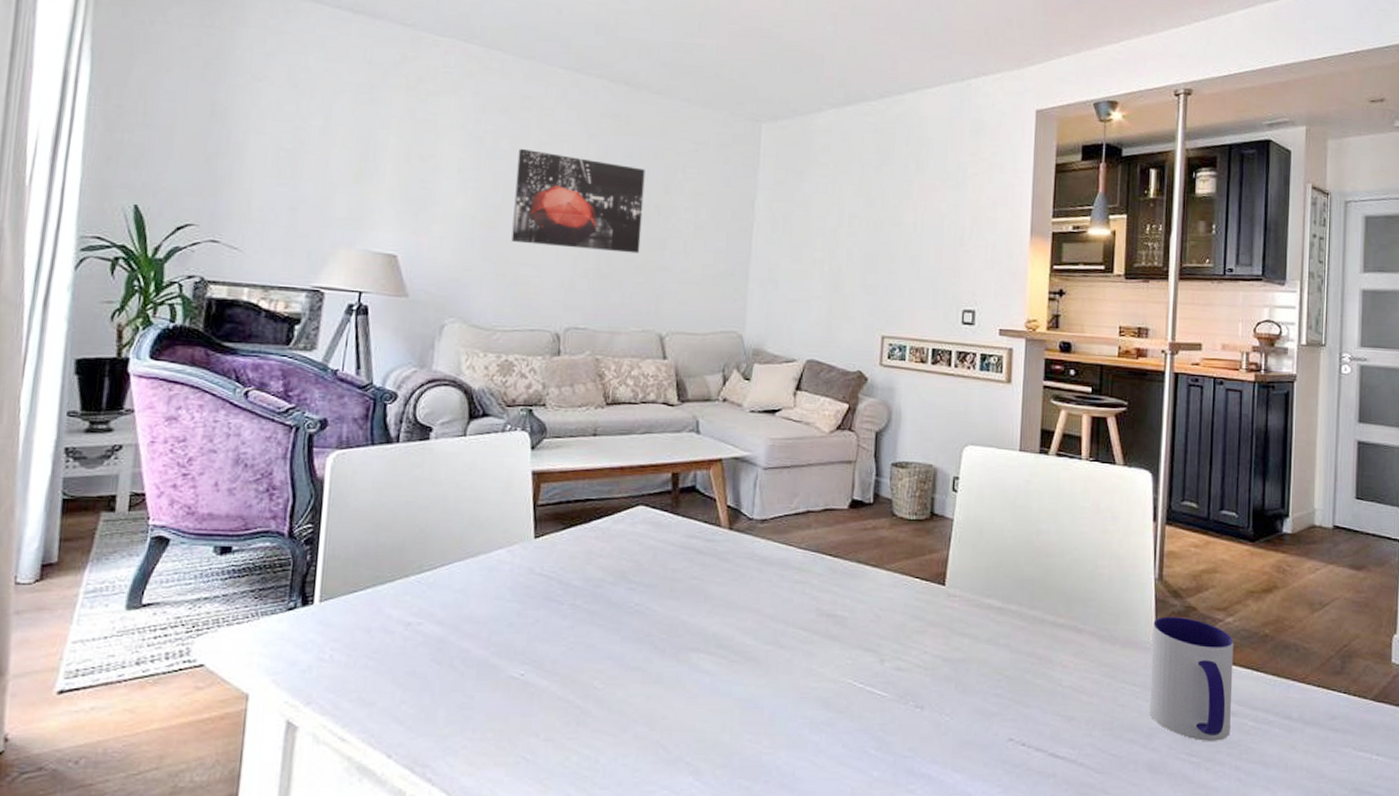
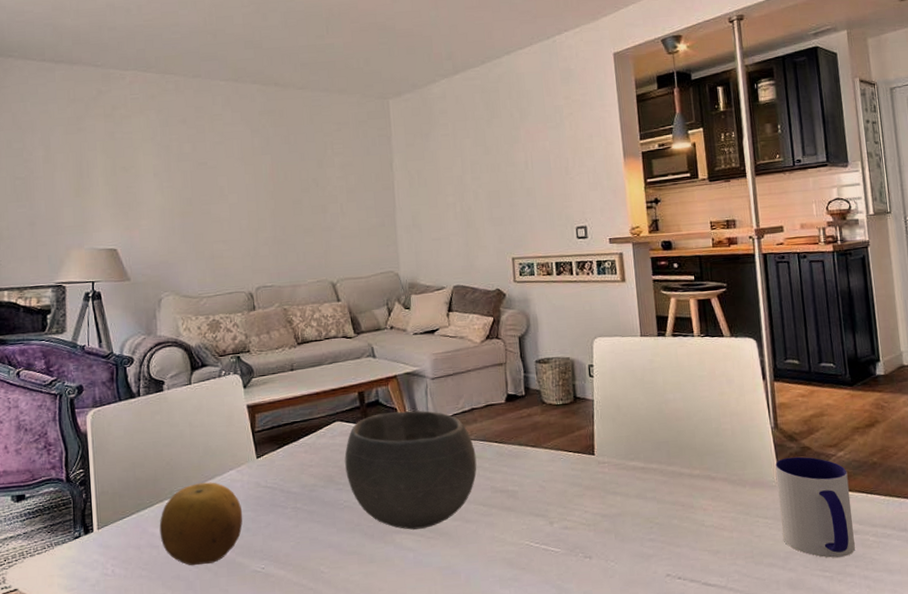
fruit: none [398,560,507,662] -> present [159,482,243,566]
wall art: present [511,148,645,254] -> none [199,149,306,225]
bowl: none [642,502,804,649] -> present [344,410,477,530]

